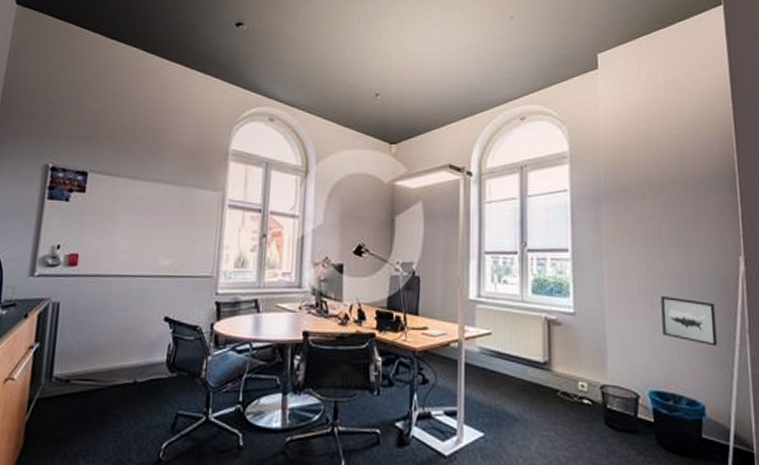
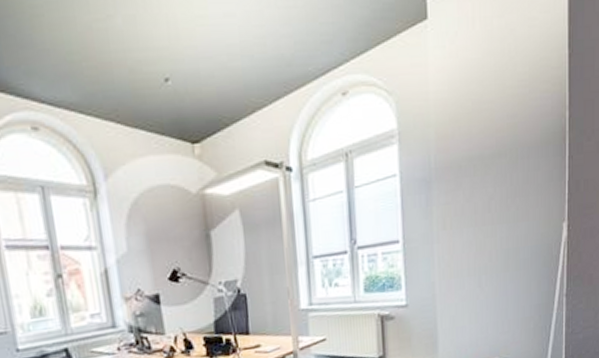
wall art: present [661,296,717,346] -> none [489,273,537,315]

